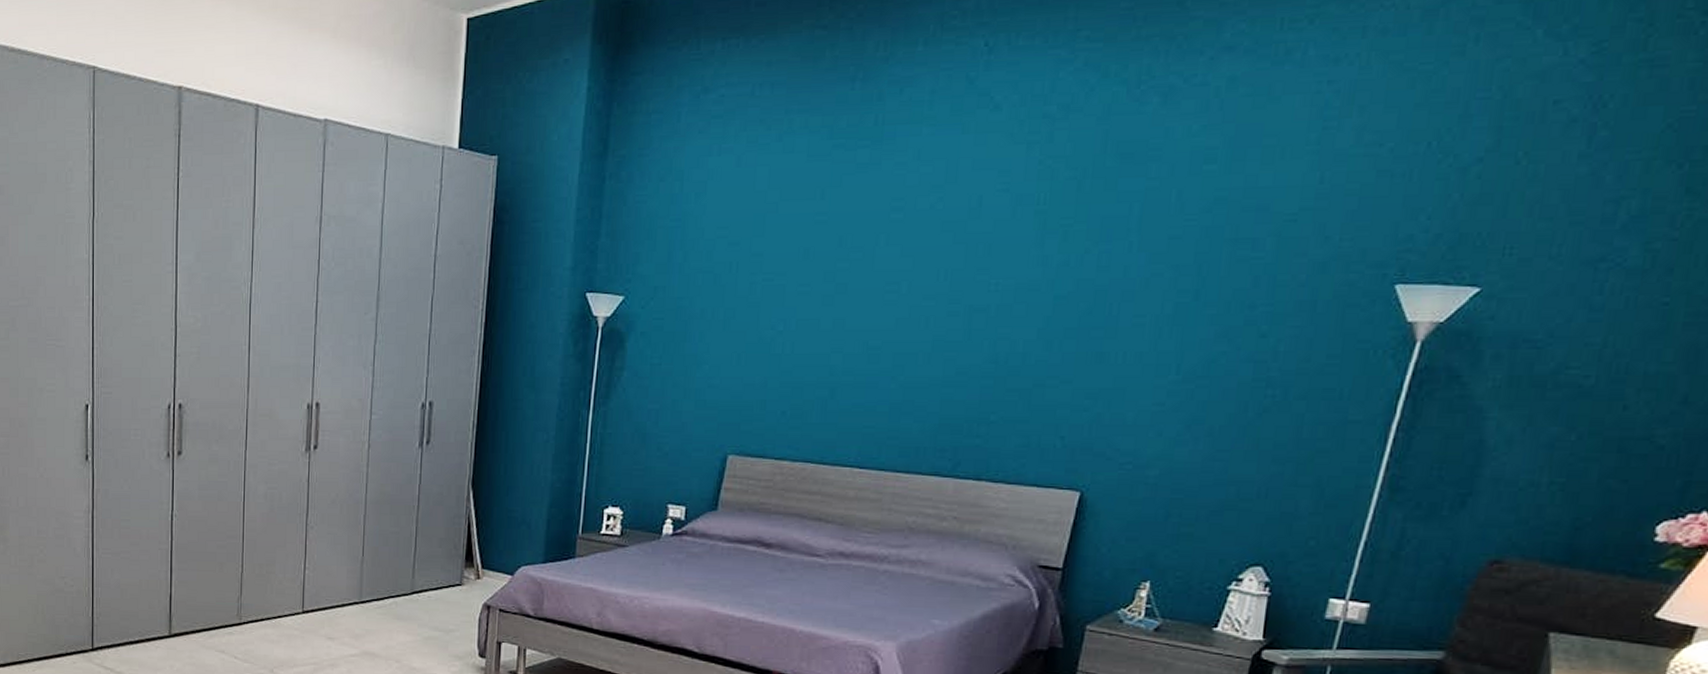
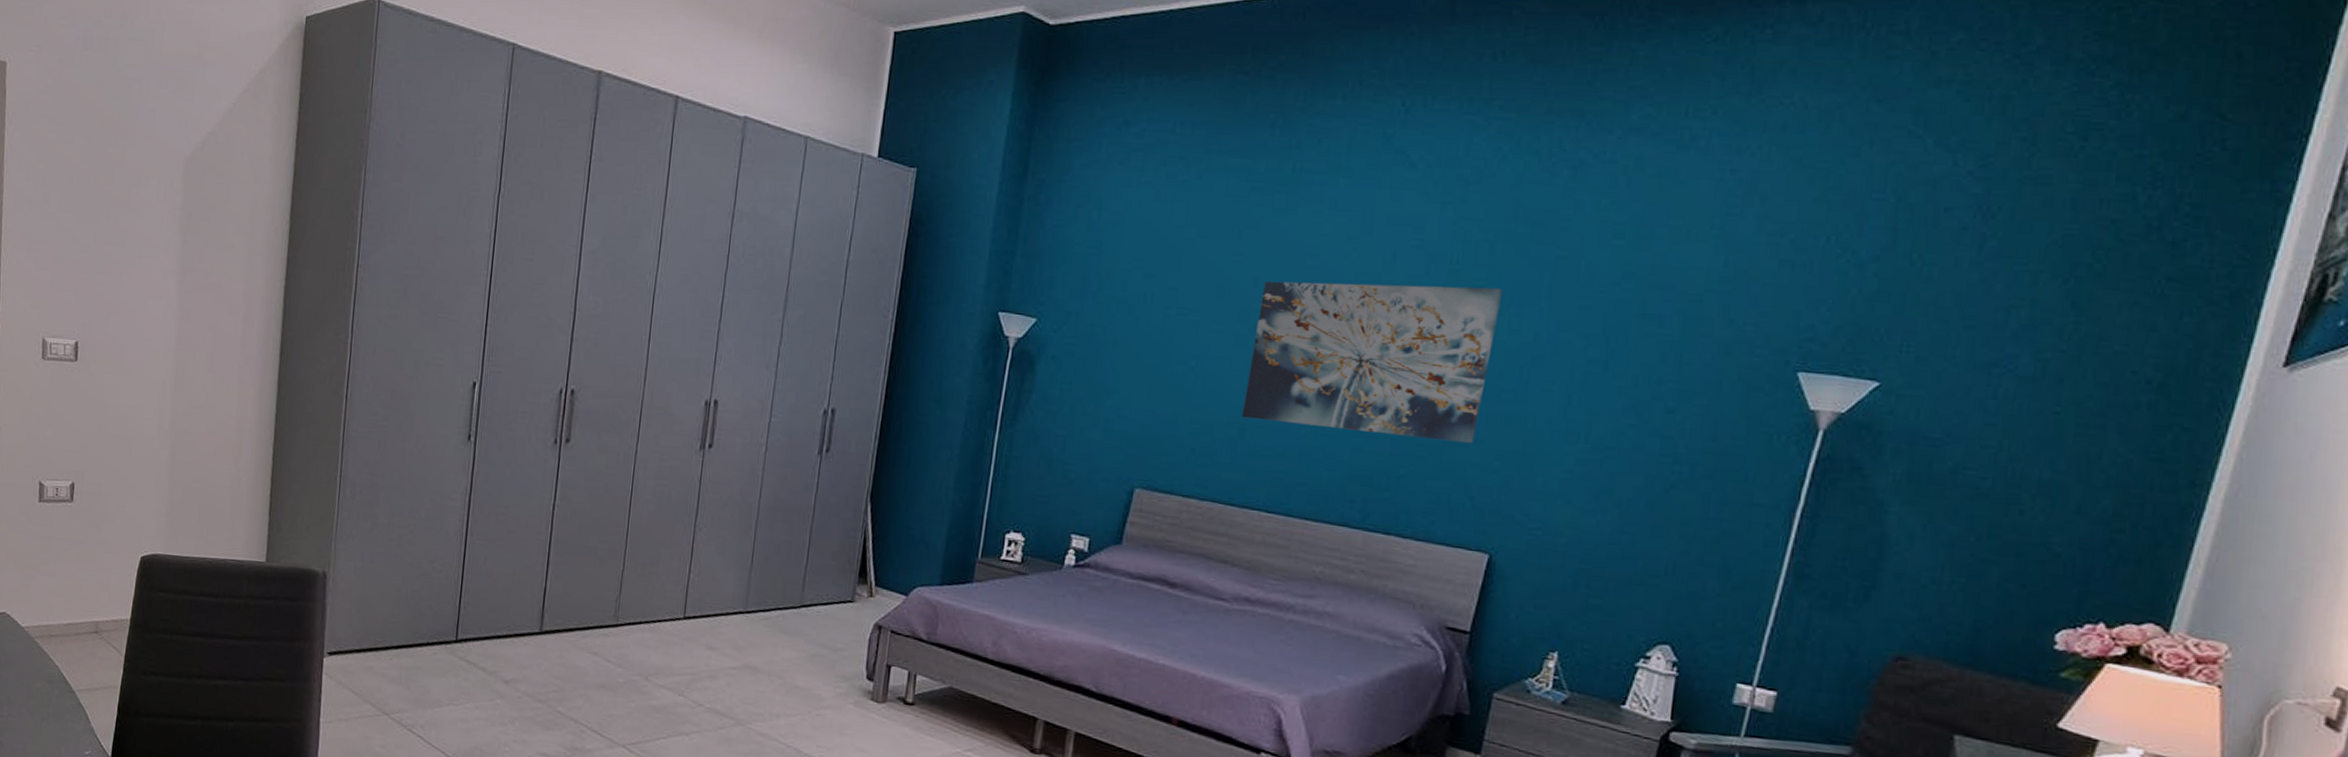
wall art: none [830,226,1092,384] -> present [1241,281,1503,443]

